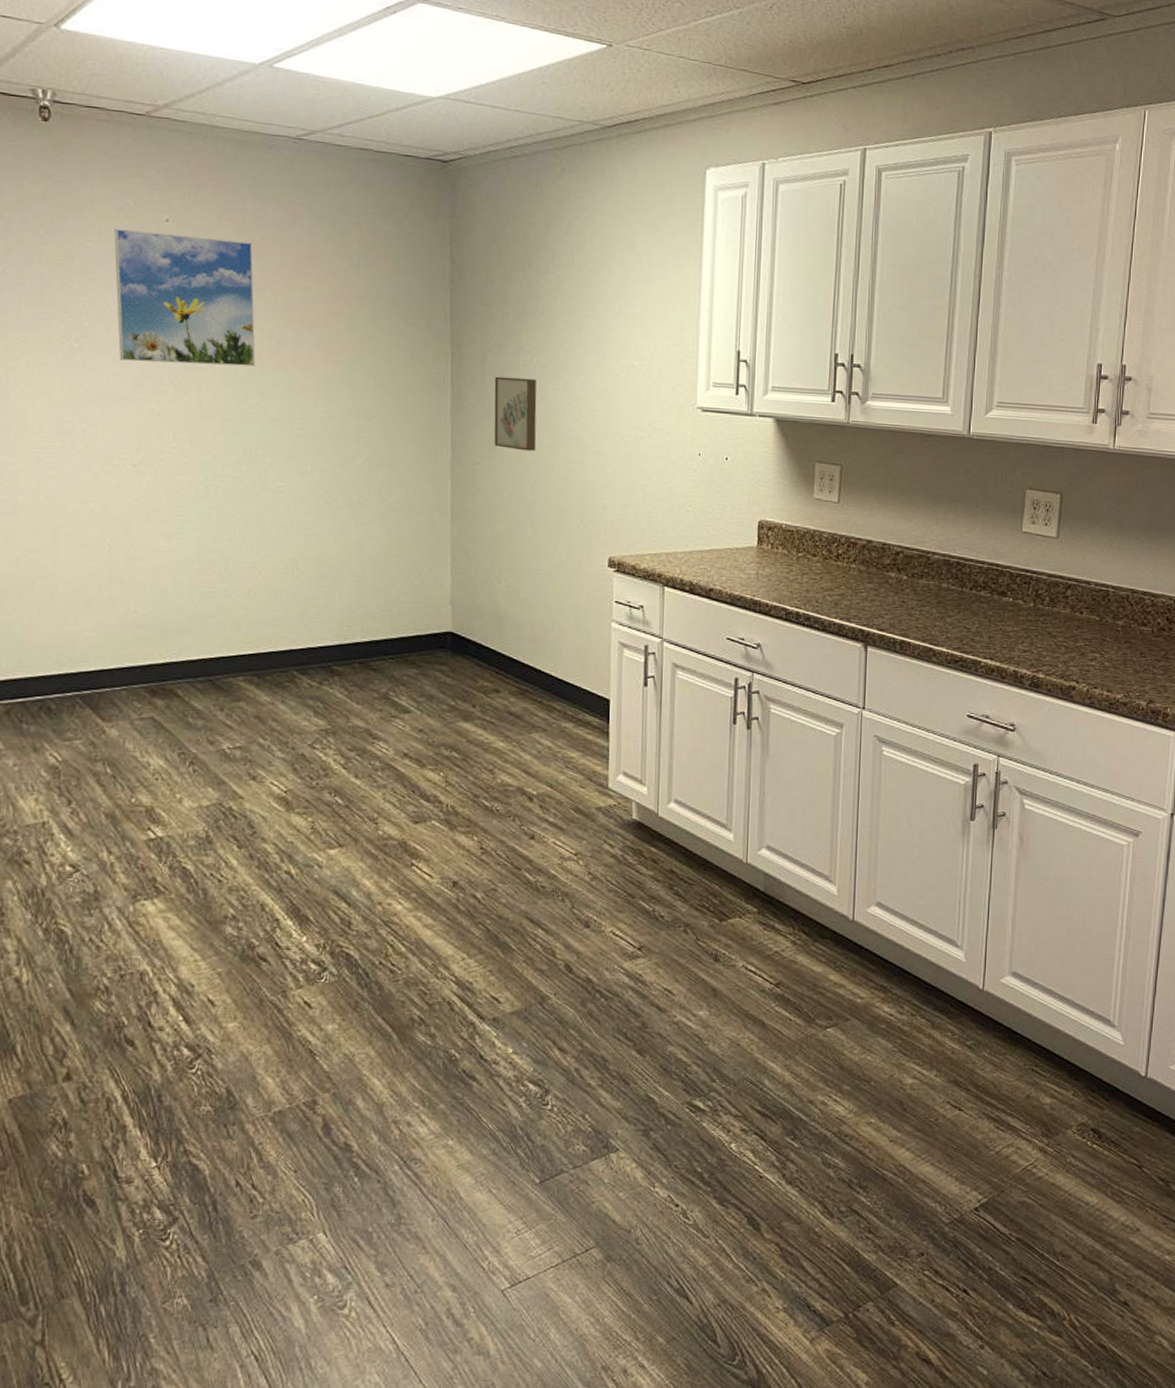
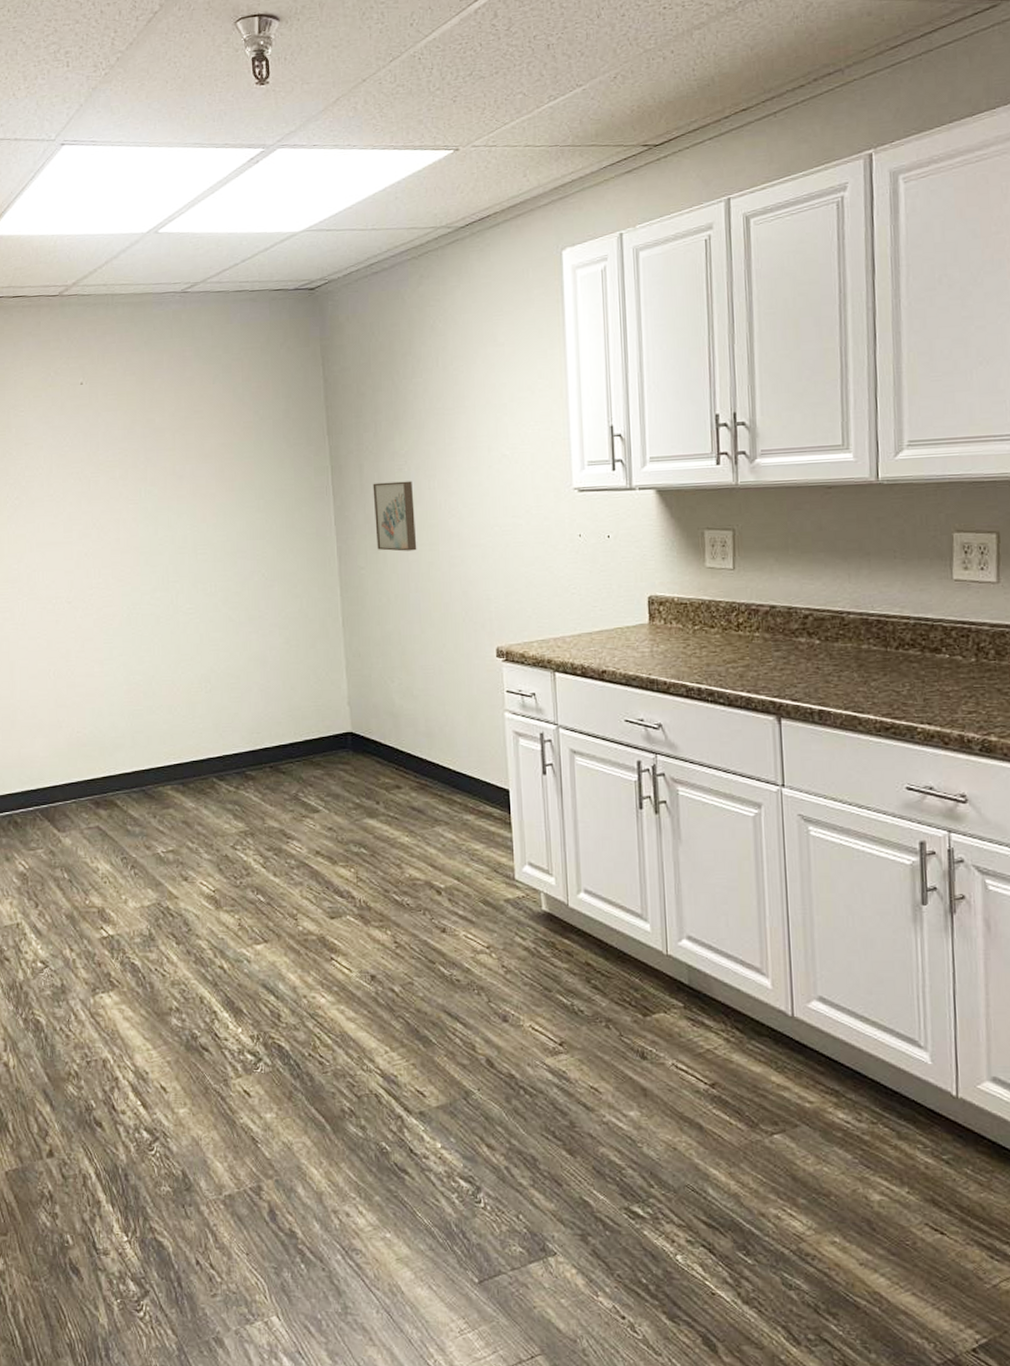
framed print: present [114,229,256,367] -> none [41,392,161,511]

